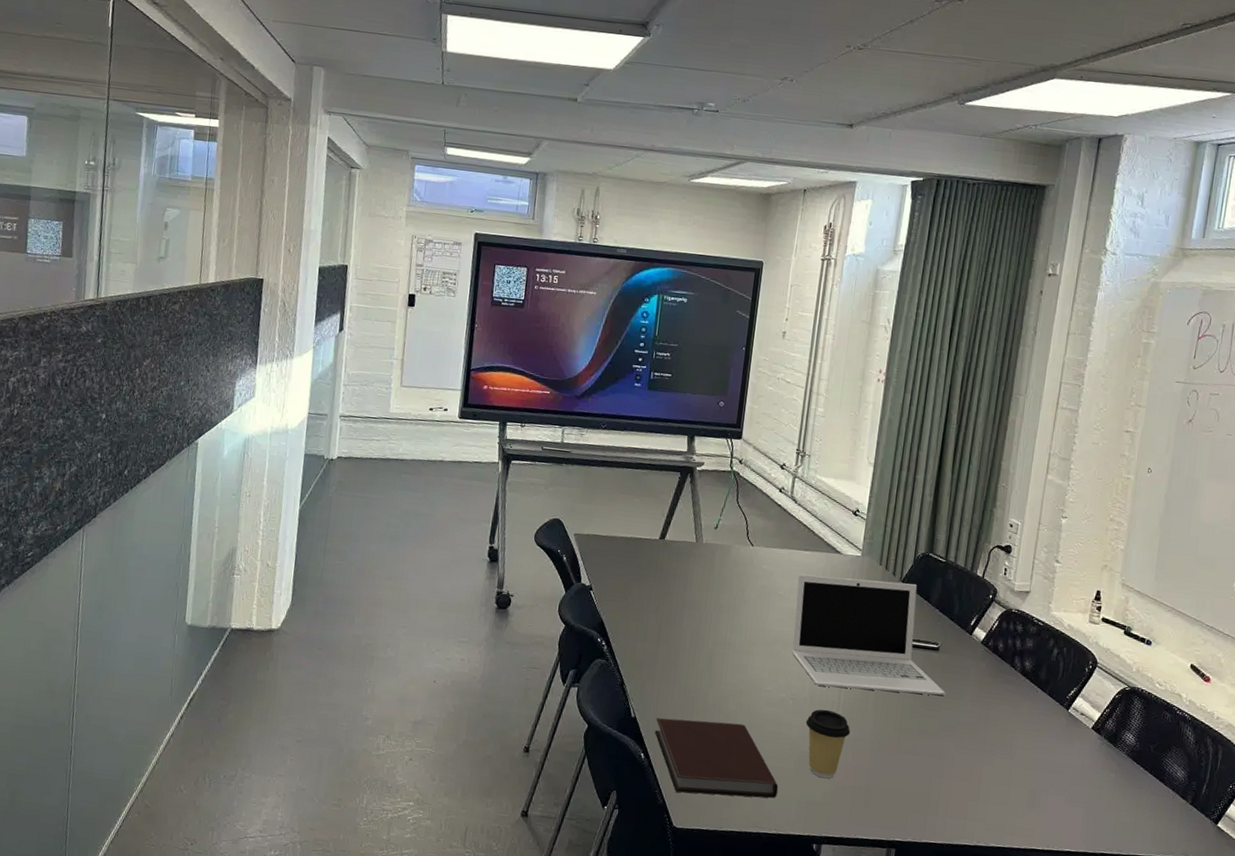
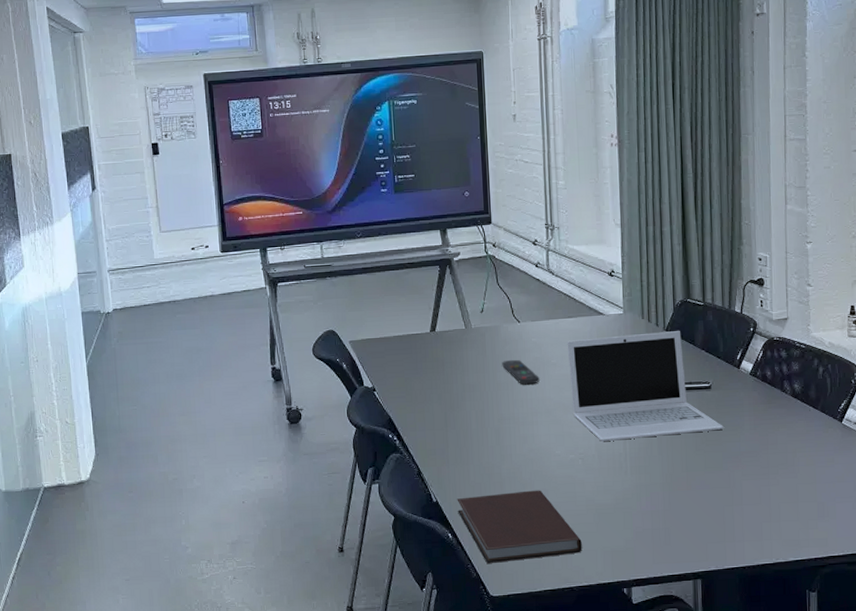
remote control: none [727,583,764,613] -> present [502,359,540,385]
coffee cup: present [805,709,851,779] -> none [597,462,641,526]

